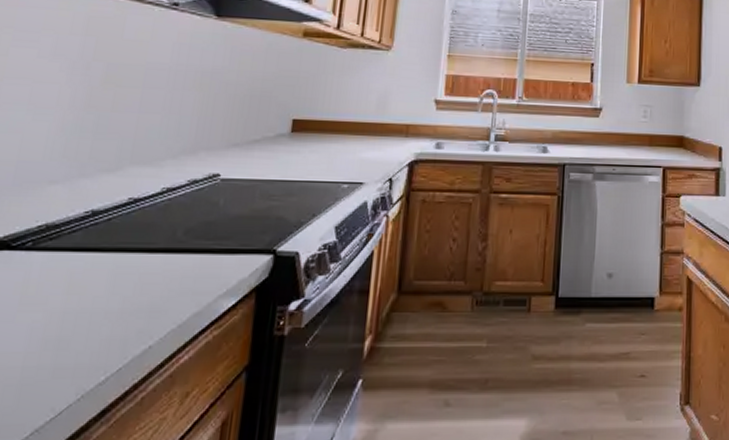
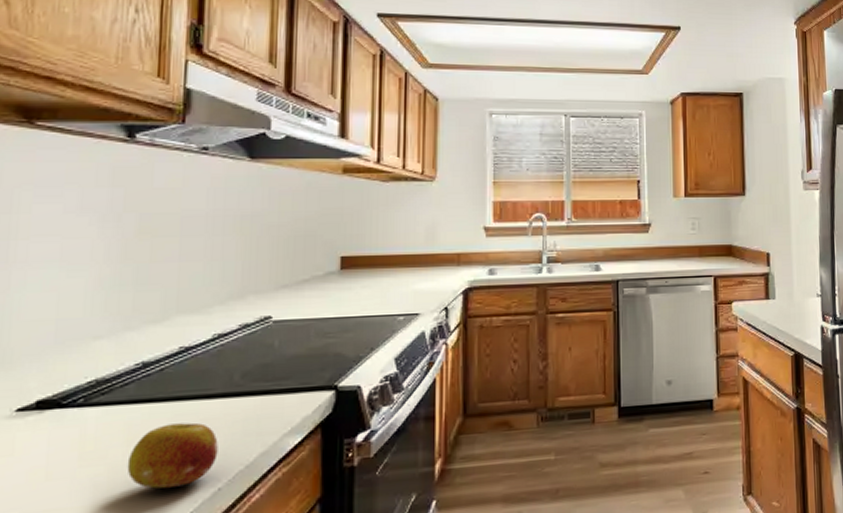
fruit: none [64,275,155,340] -> present [127,422,218,489]

